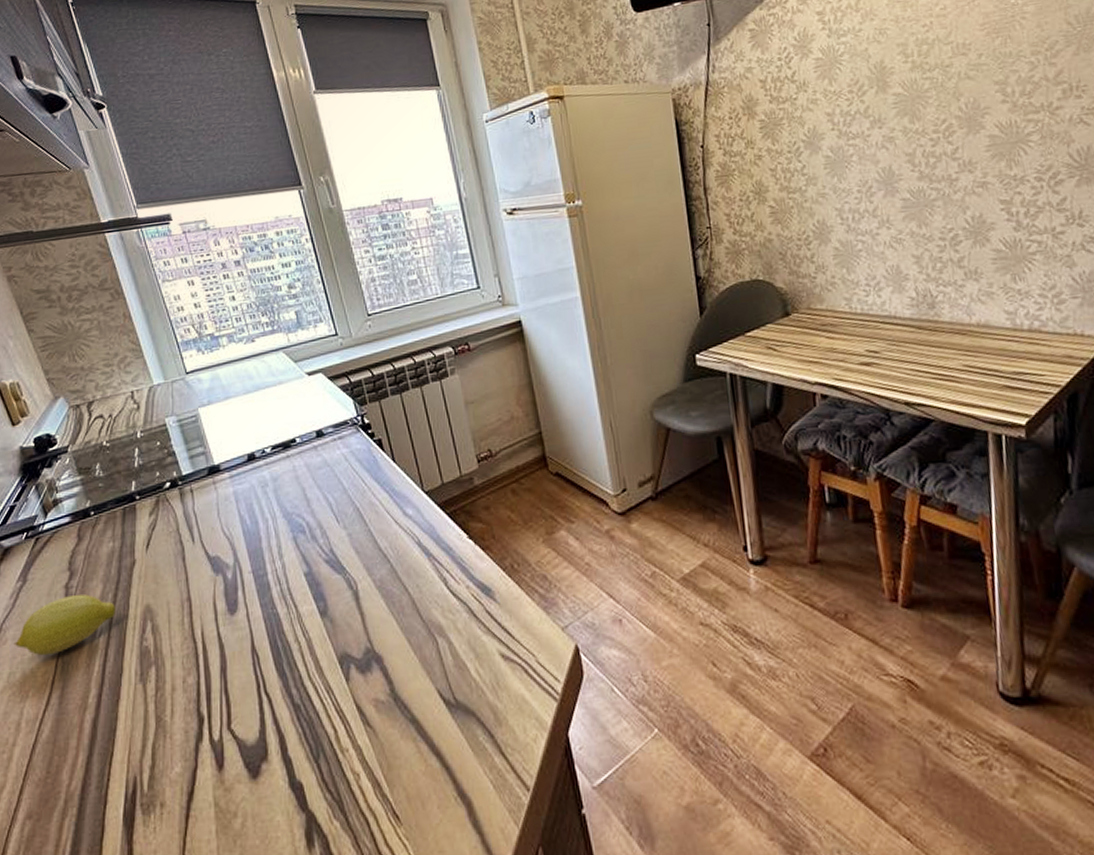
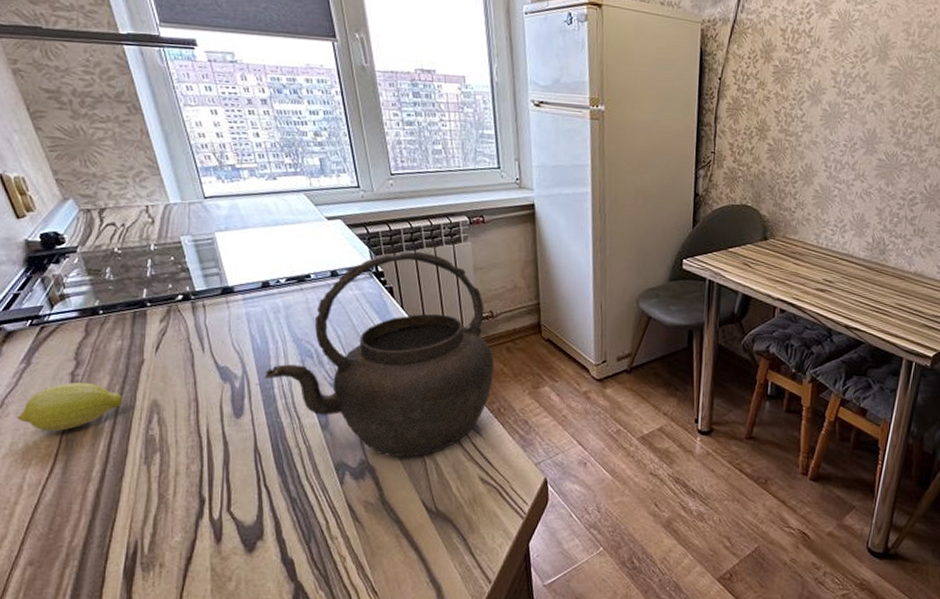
kettle: none [255,394,501,641] -> present [263,251,494,458]

